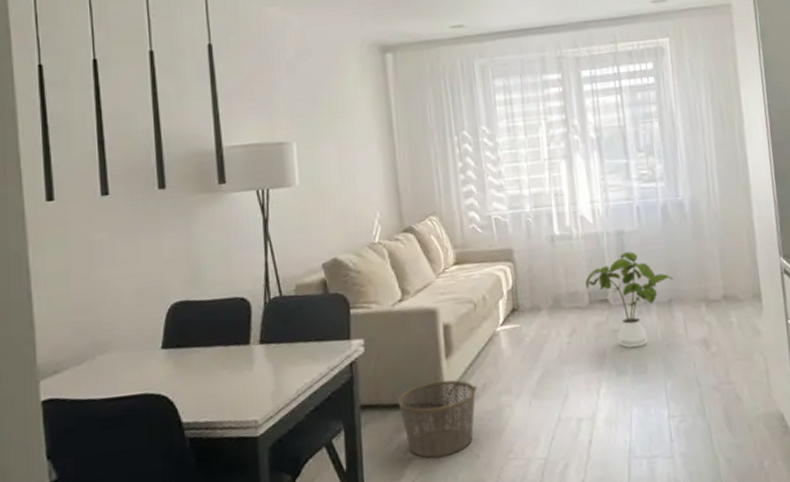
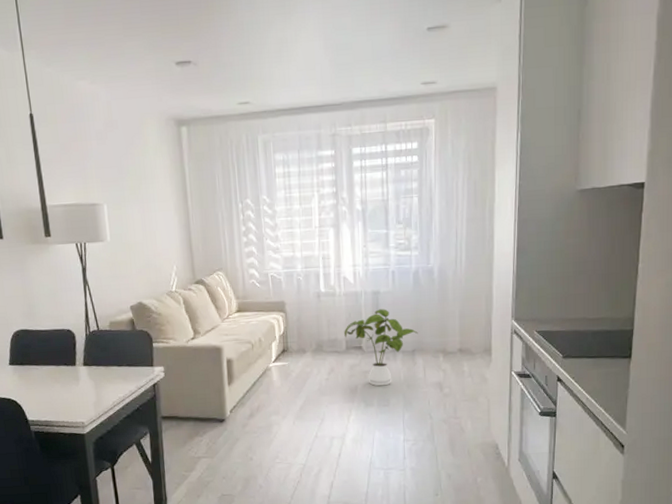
basket: present [396,380,477,459] -> none [189,401,252,458]

